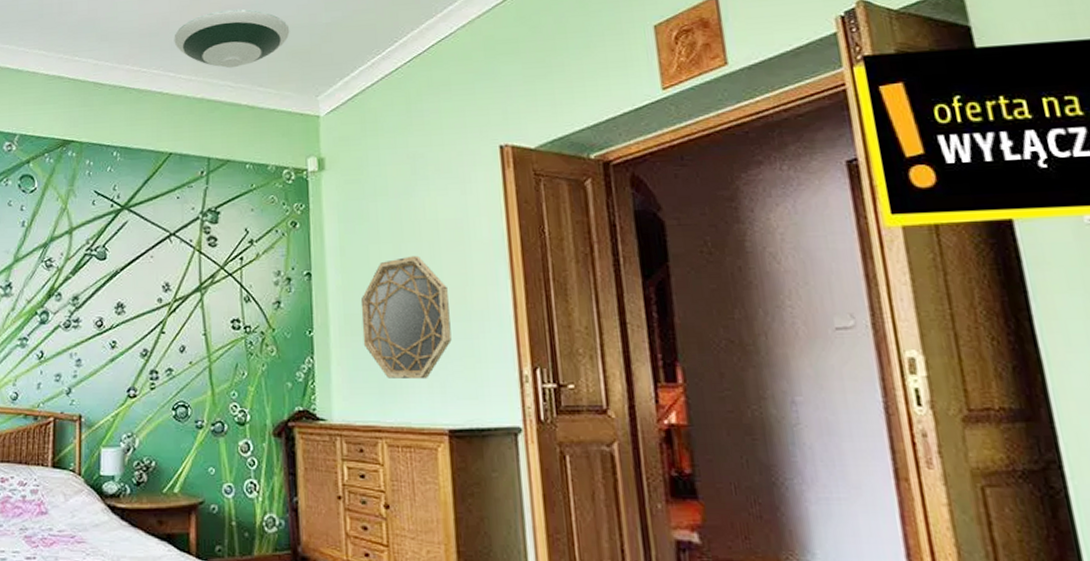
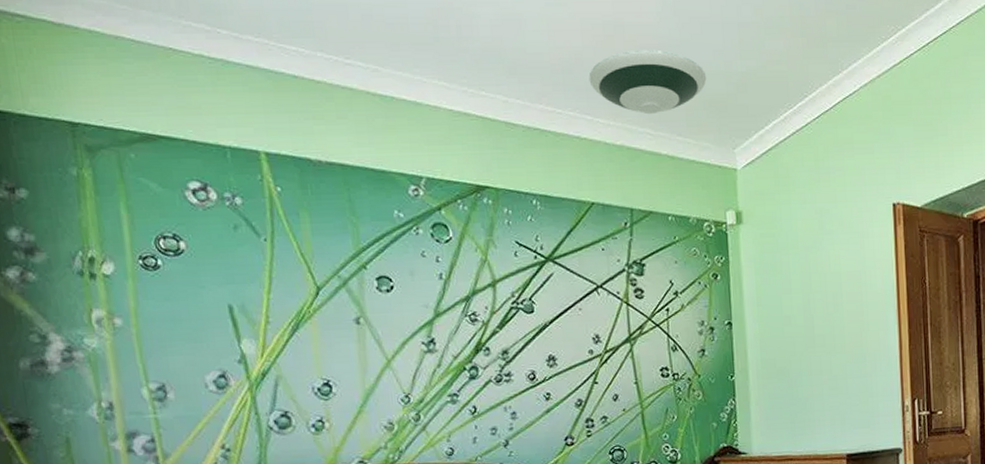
home mirror: present [360,255,452,380] -> none [775,305,850,415]

